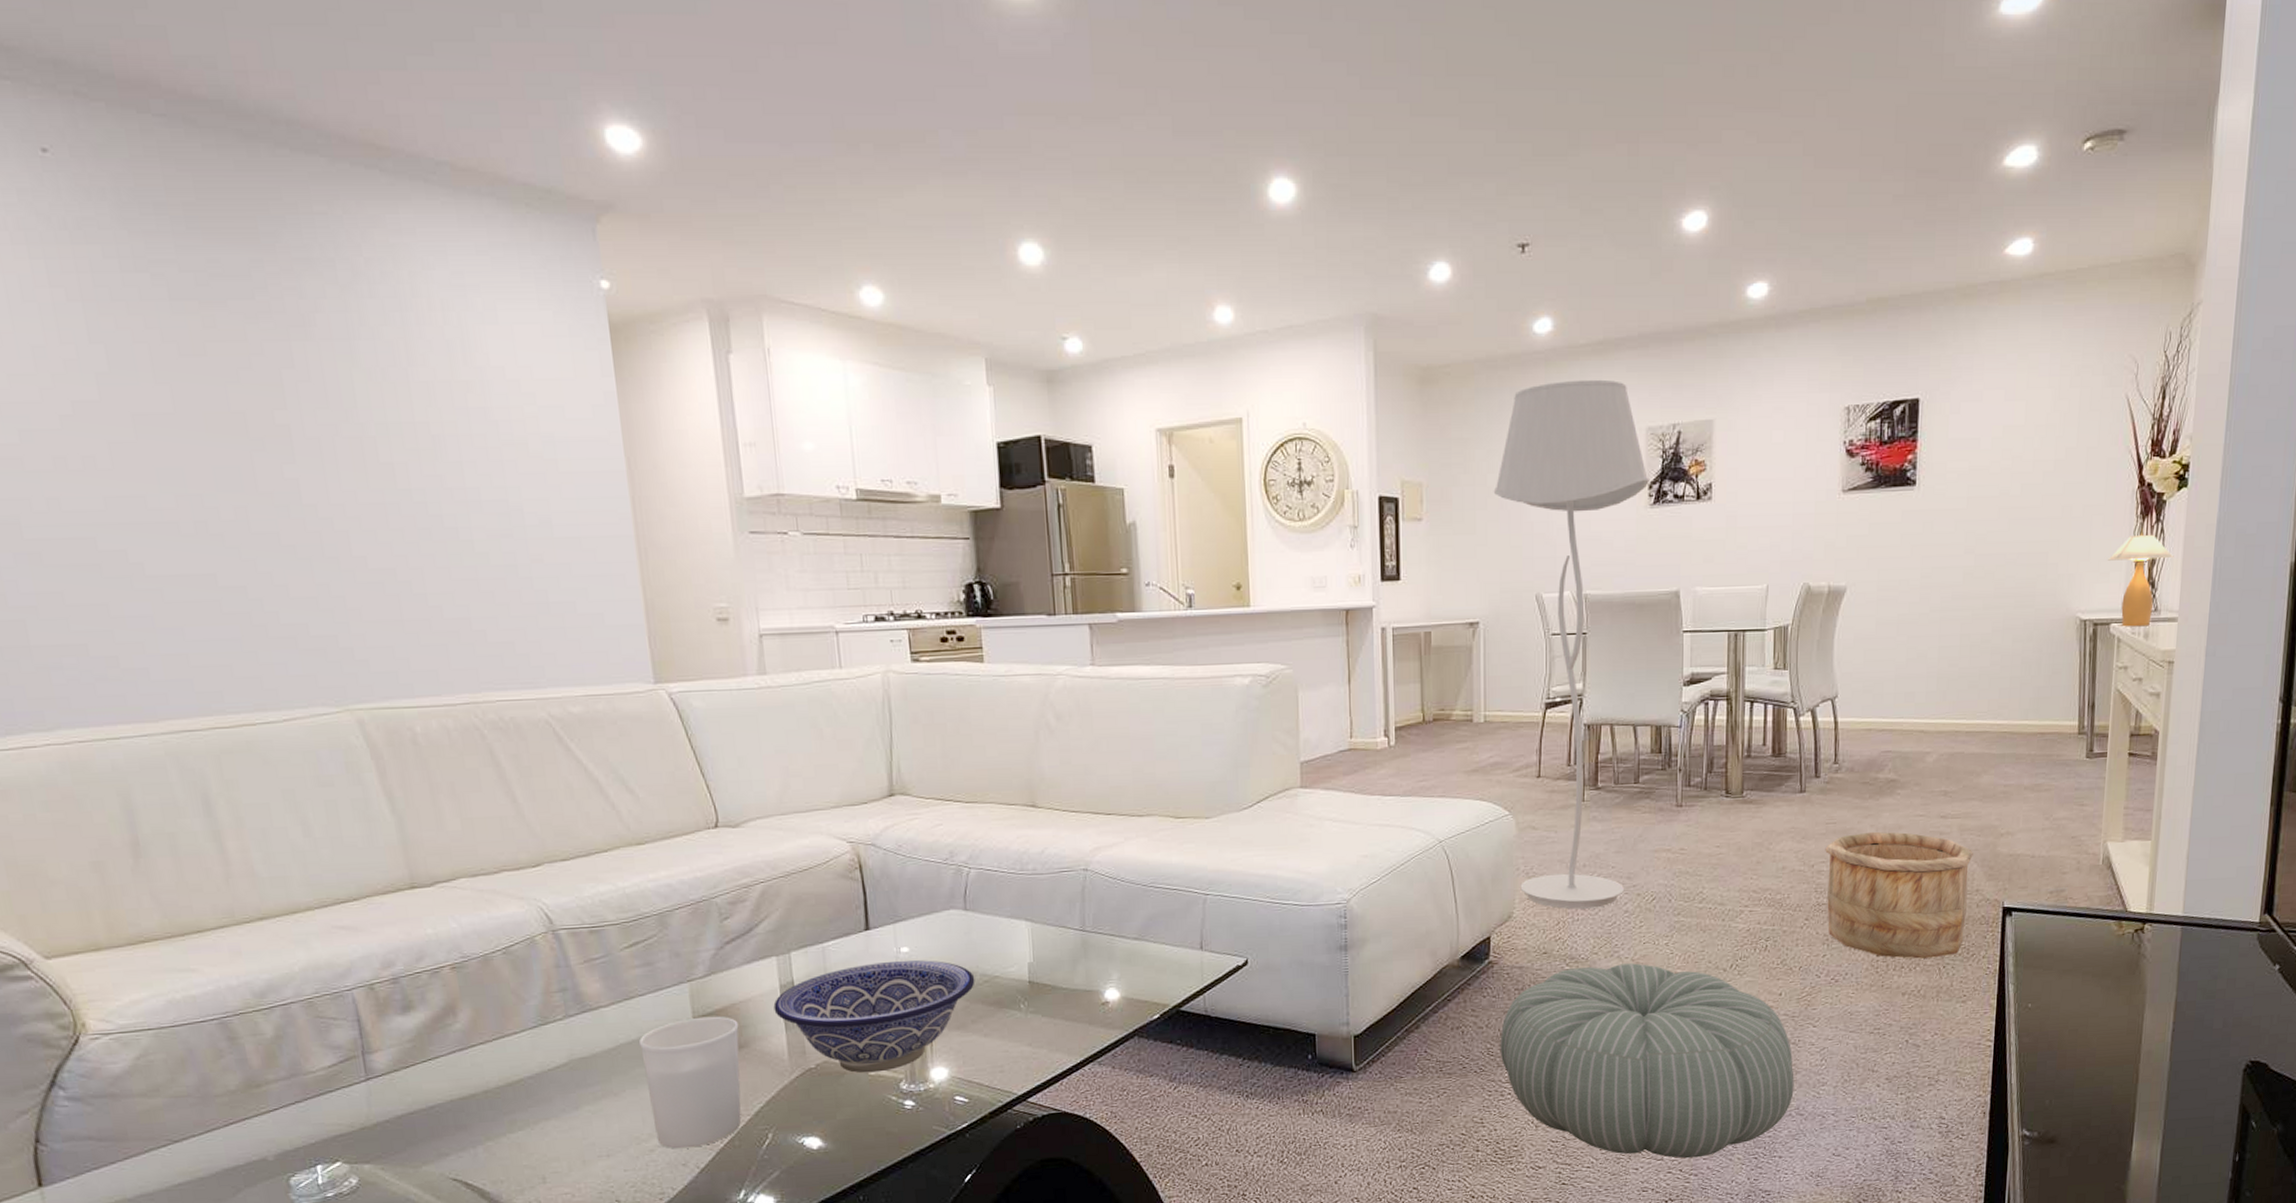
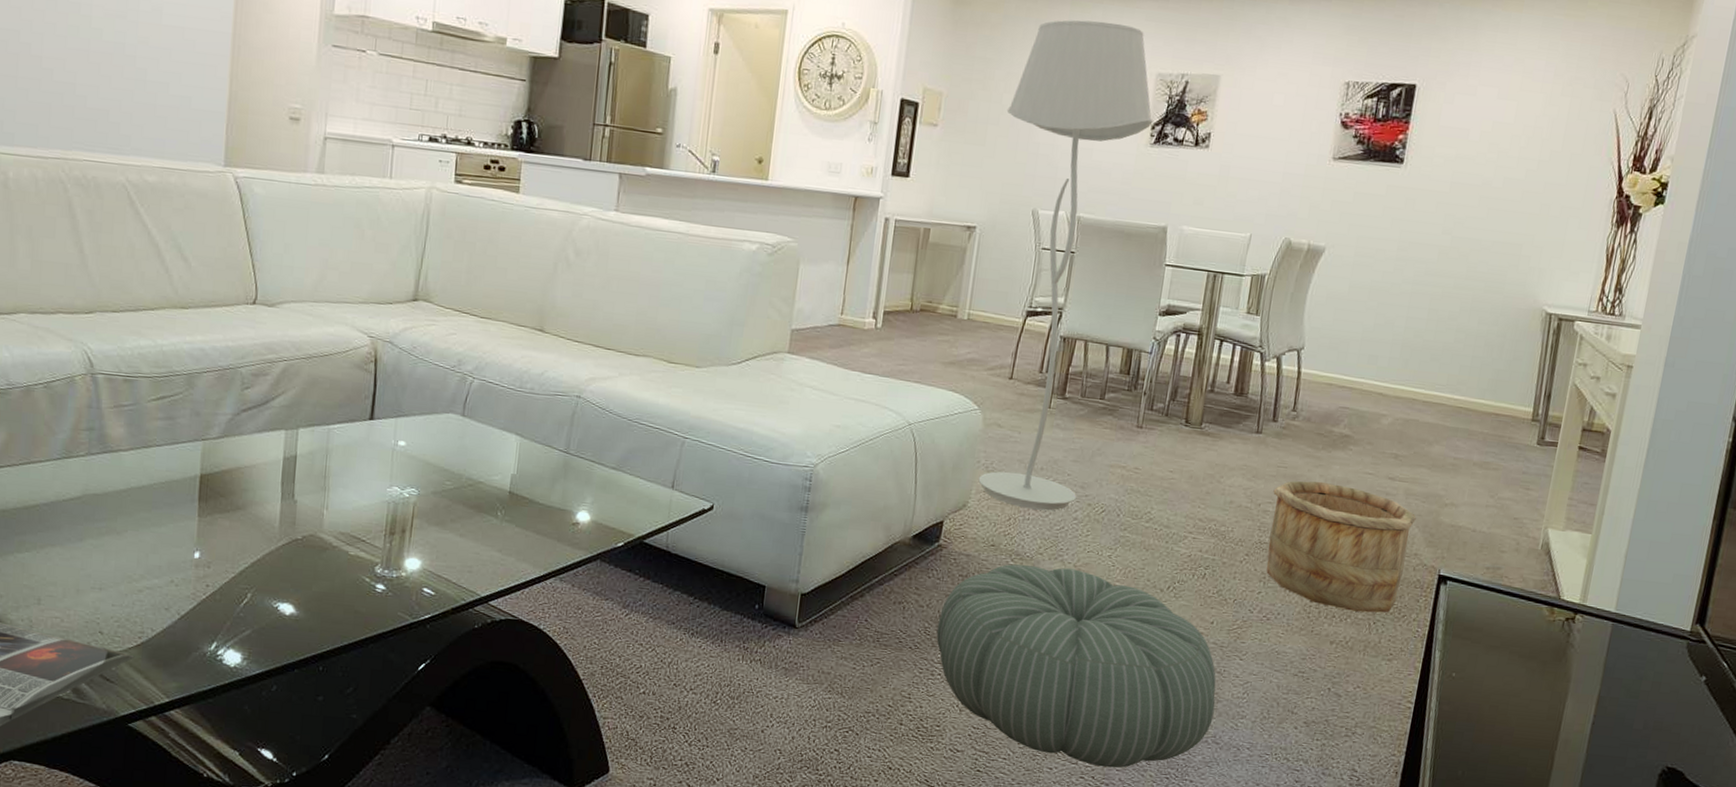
candle holder: present [638,1016,742,1149] -> none [147,474,240,595]
decorative bowl: present [773,960,975,1073] -> none [274,451,461,553]
table lamp: present [2107,527,2174,627] -> none [1578,235,1644,329]

